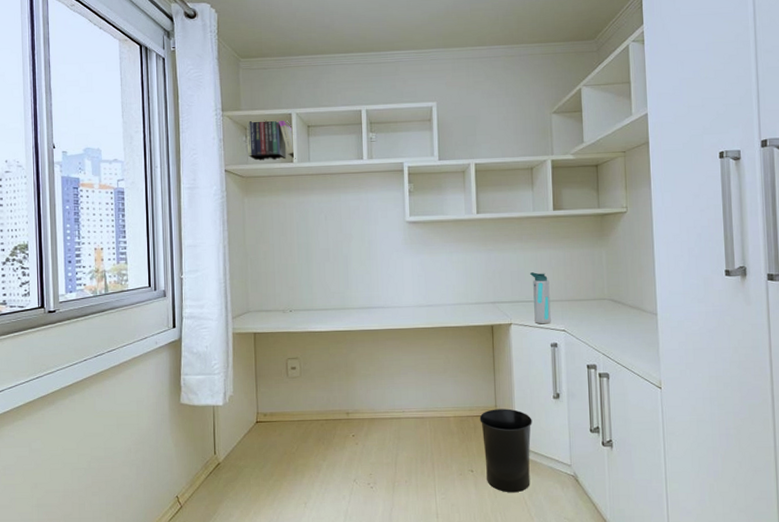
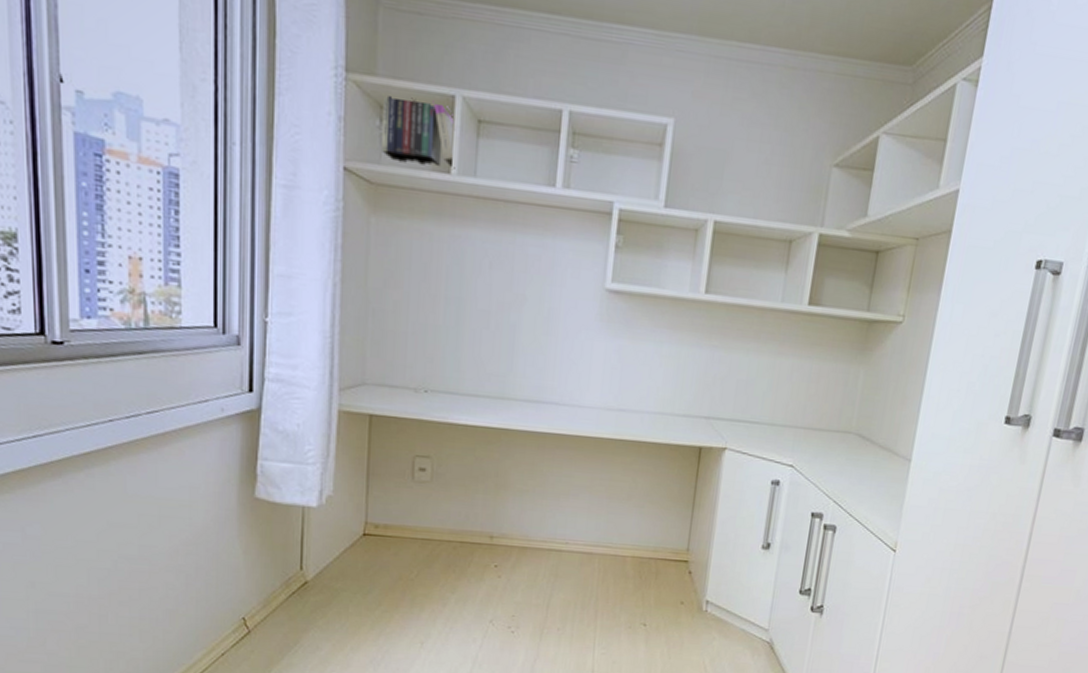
waste bin: present [479,409,532,493] -> none [661,553,731,656]
water bottle: present [530,272,551,324] -> none [755,384,785,455]

